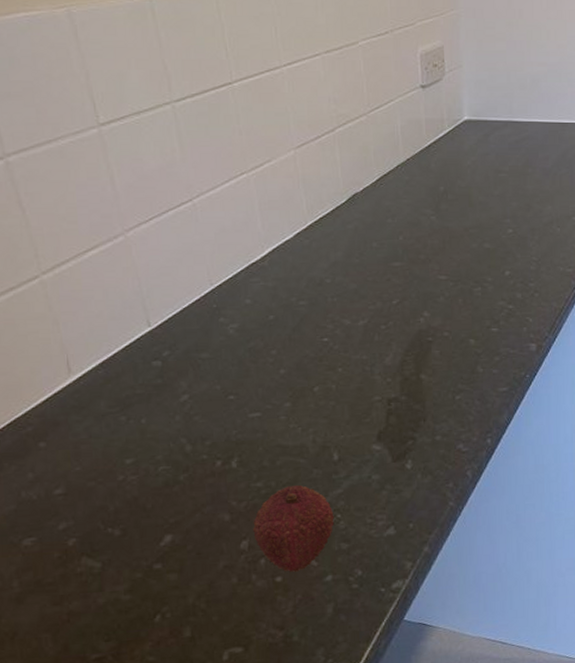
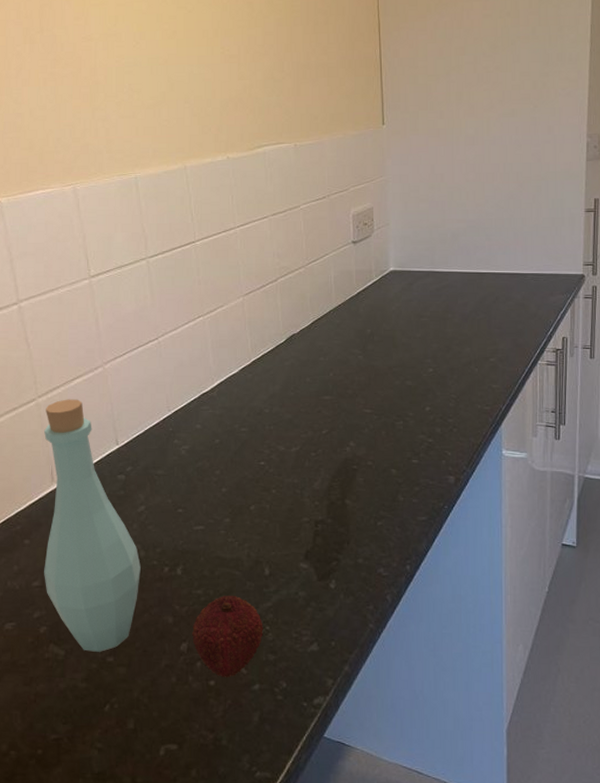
bottle: none [53,274,188,561] -> present [44,399,141,652]

